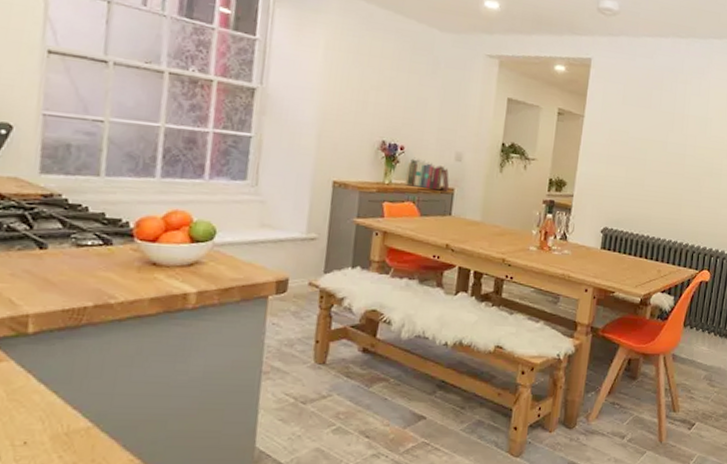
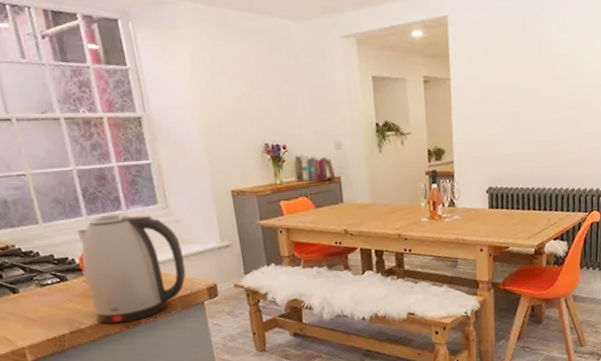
kettle: none [131,179,260,305] -> present [76,212,186,324]

